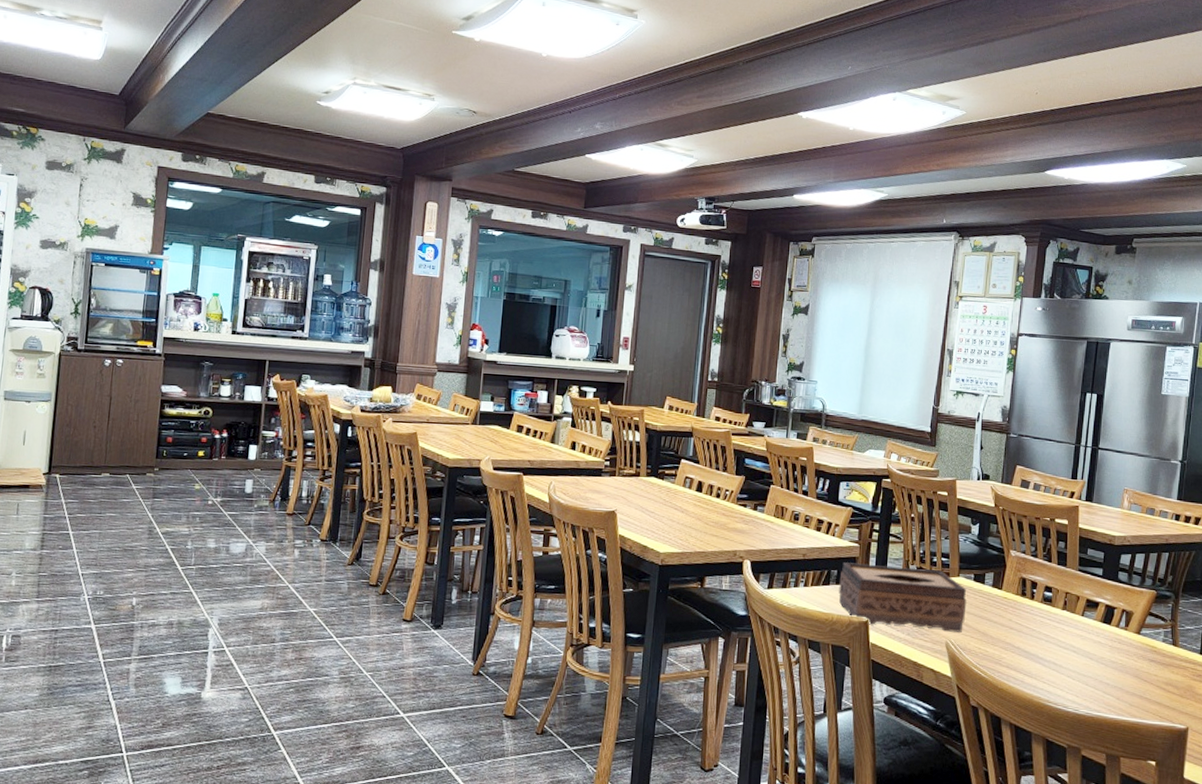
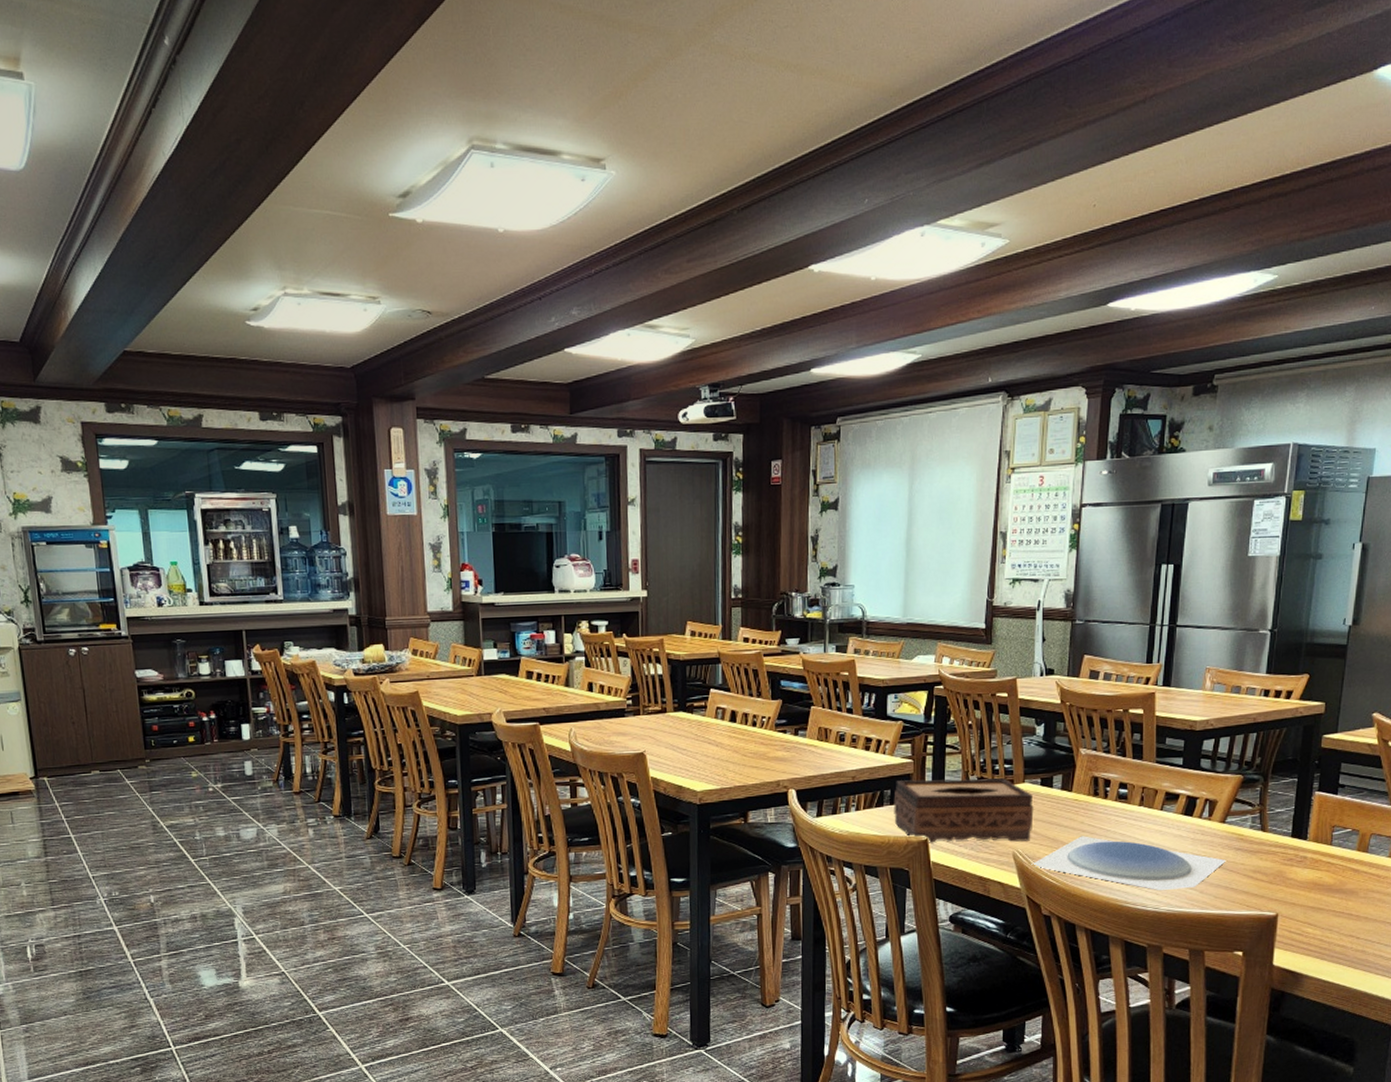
plate: none [962,633,1141,694] -> present [1031,836,1226,891]

